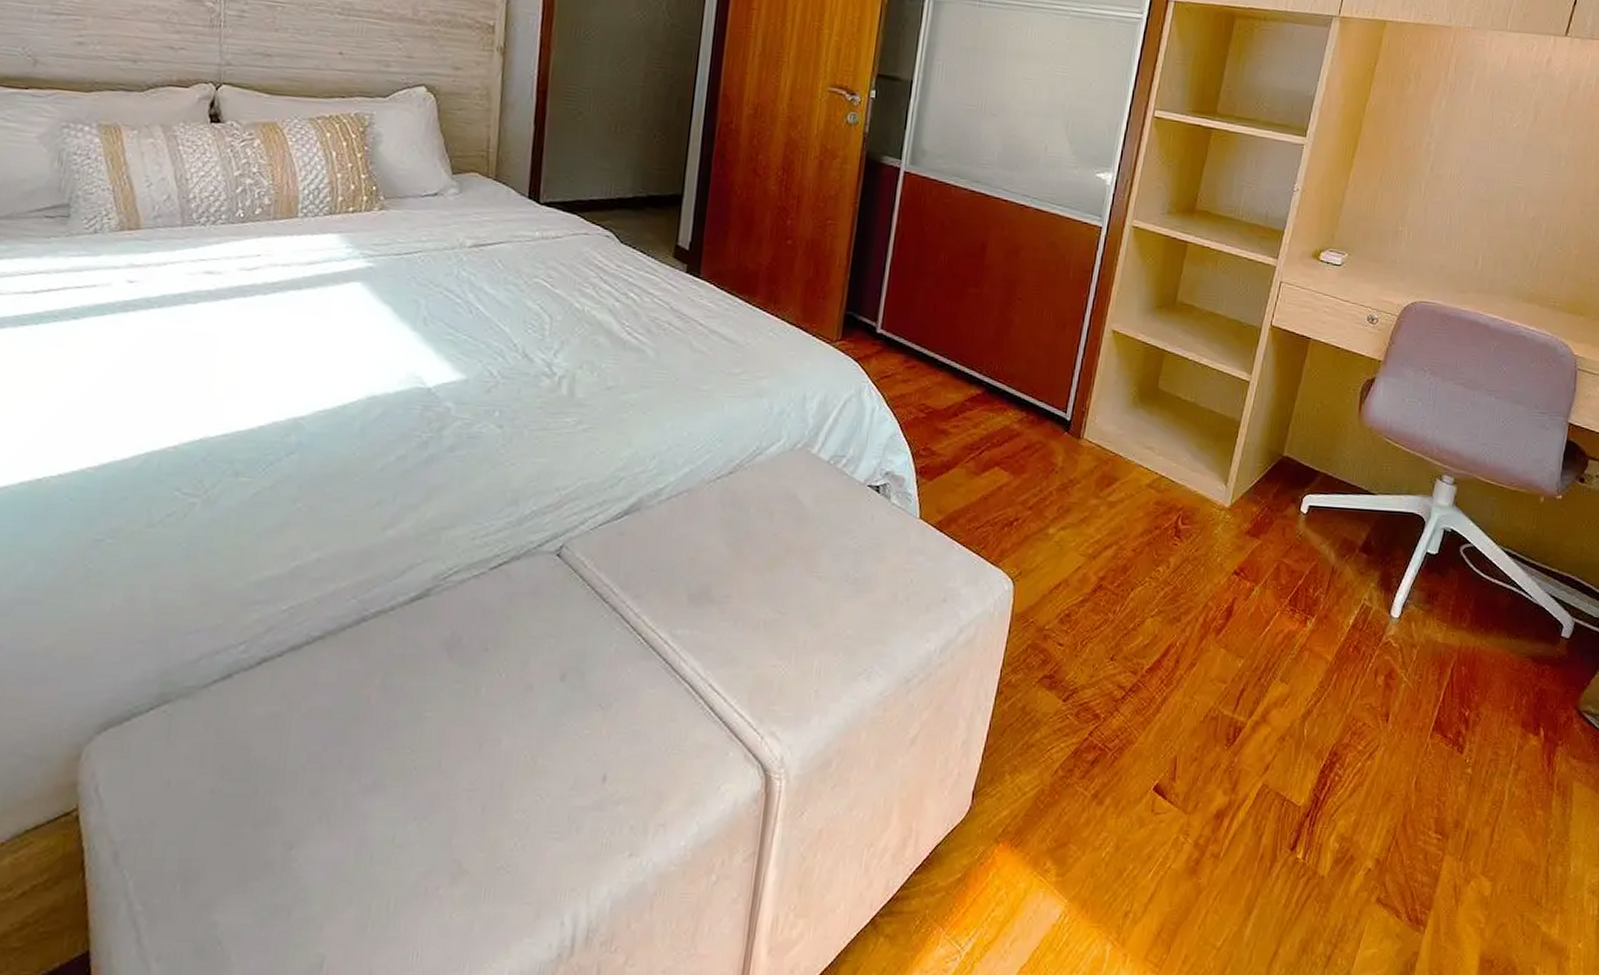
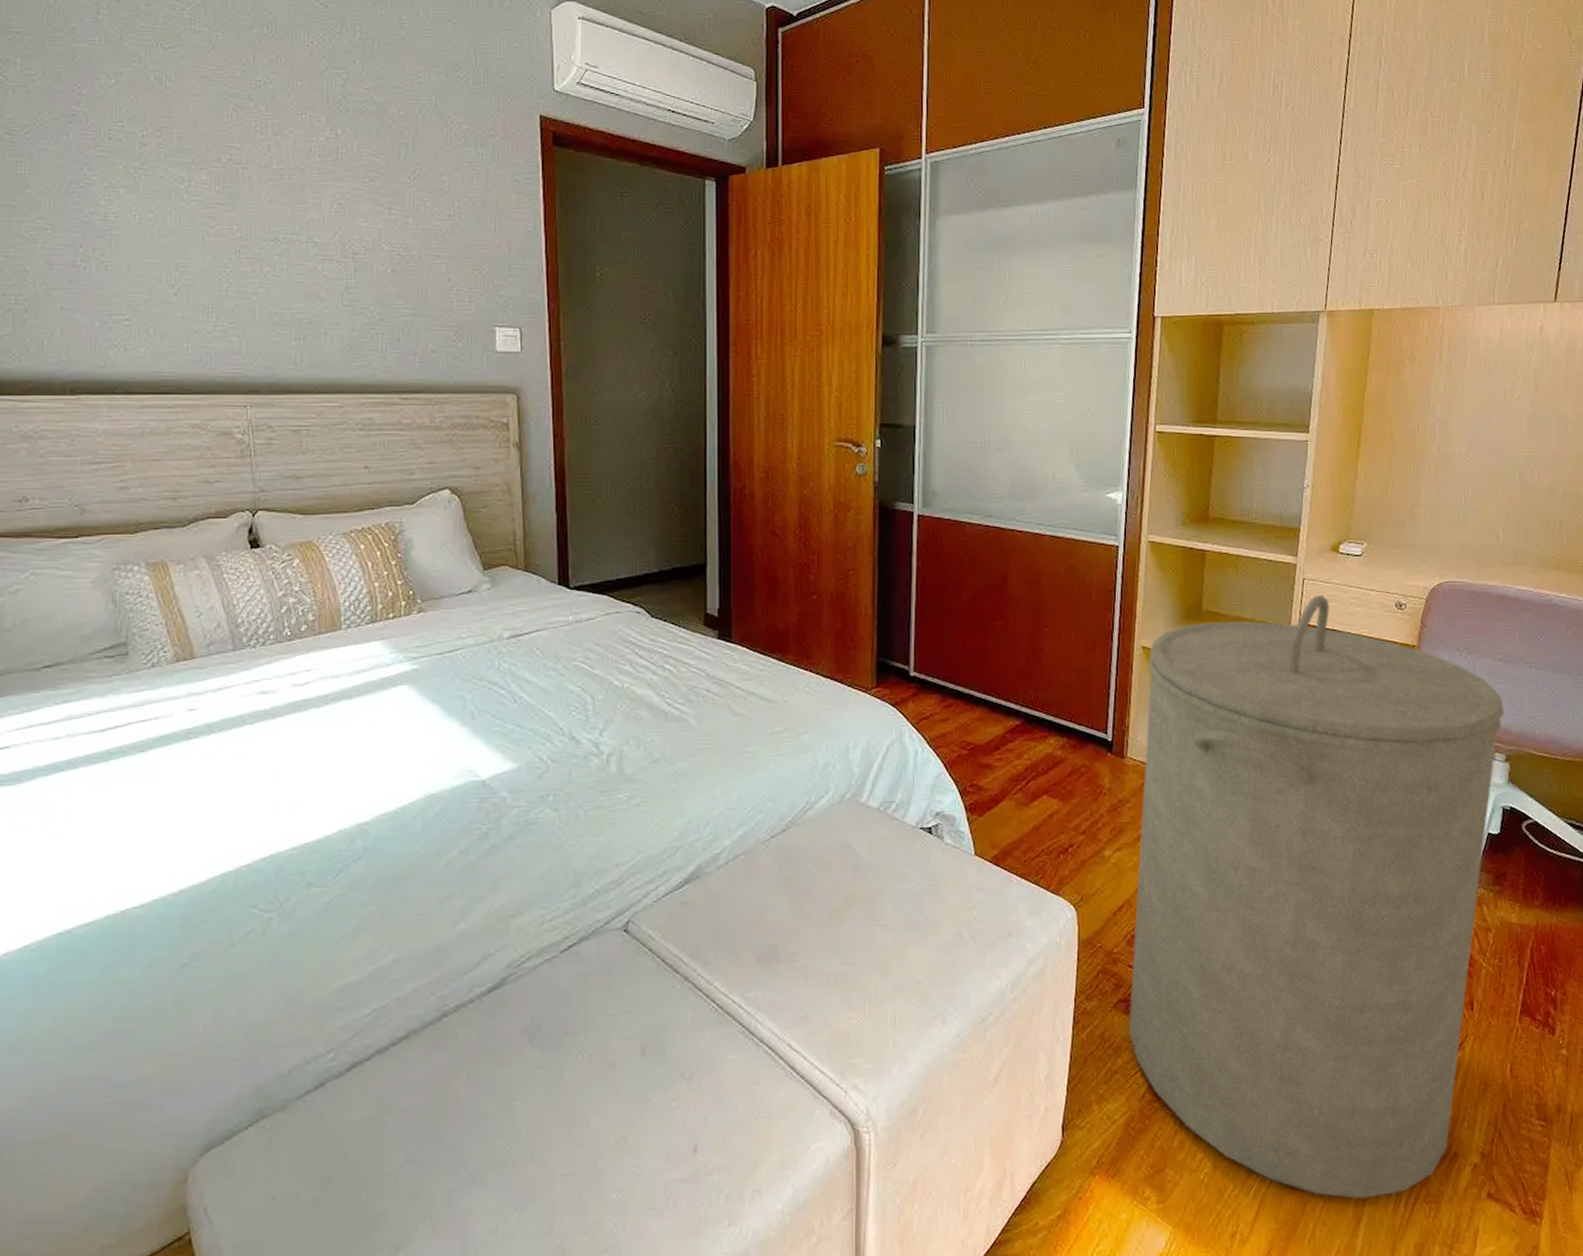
laundry hamper: none [1050,299,1459,892] -> present [1129,595,1504,1199]

